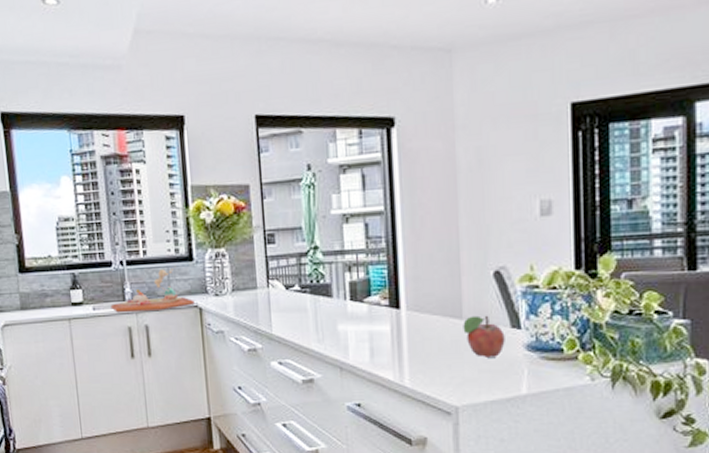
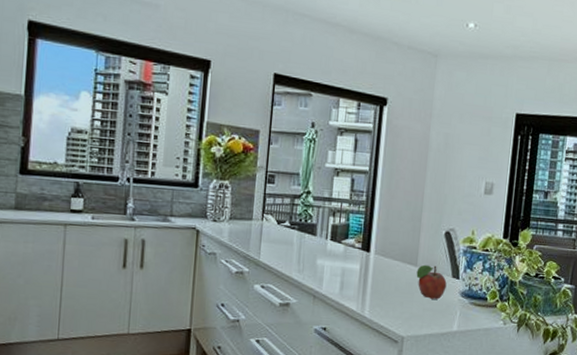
food tray: present [110,266,195,313] -> none [110,189,193,229]

